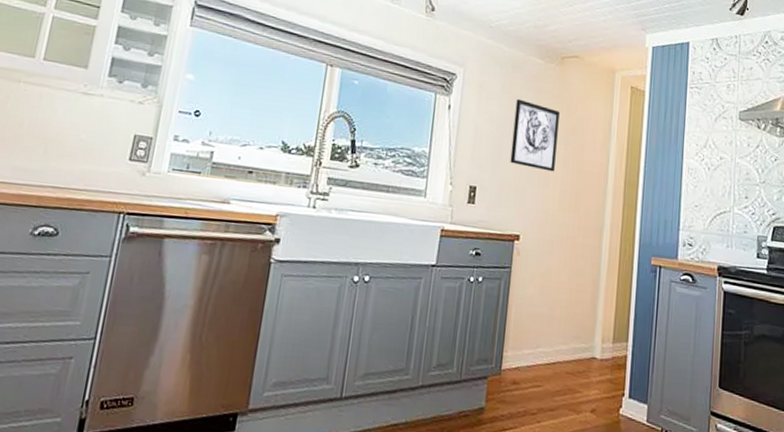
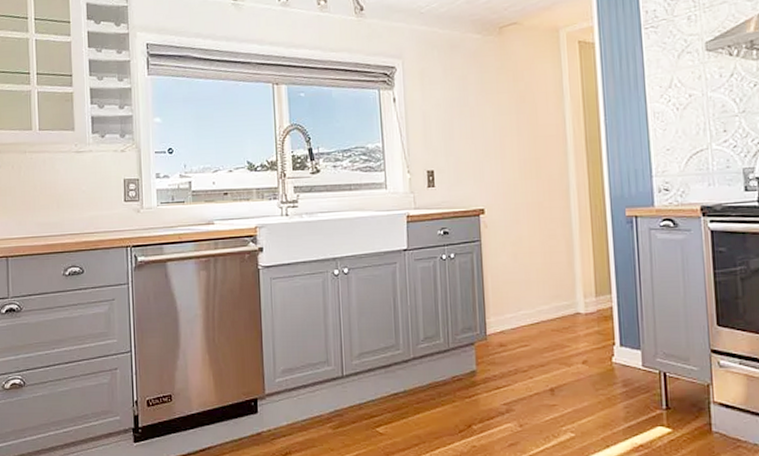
wall art: present [510,98,560,172] -> none [459,78,509,143]

